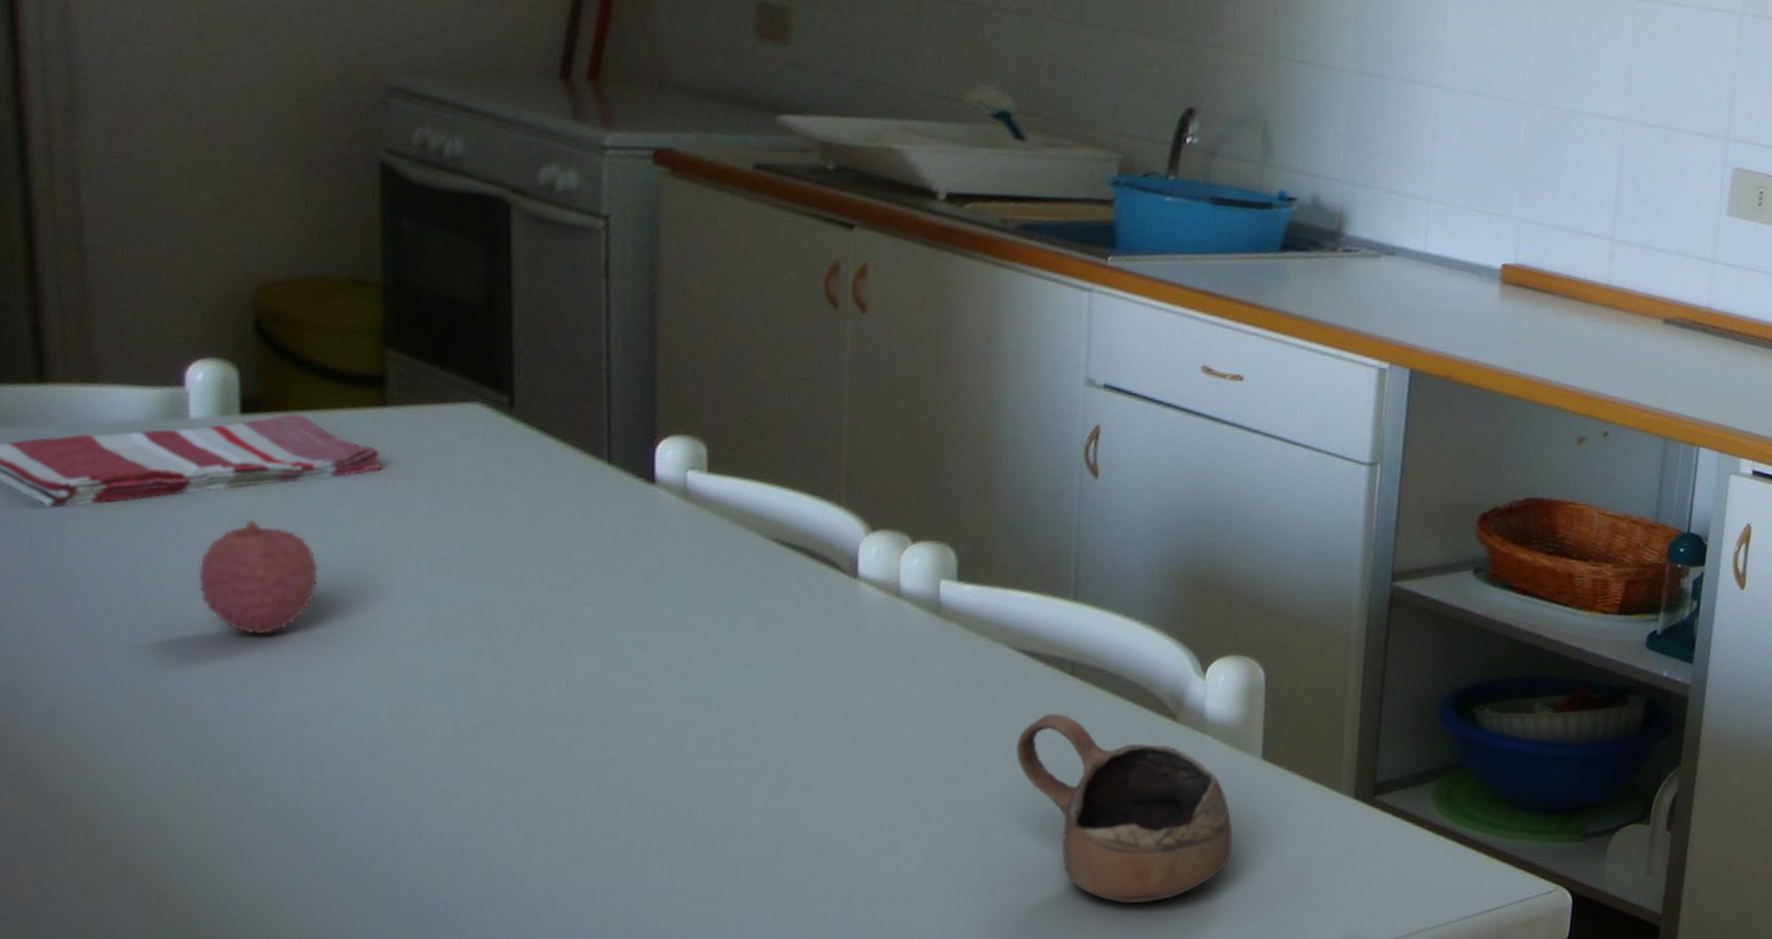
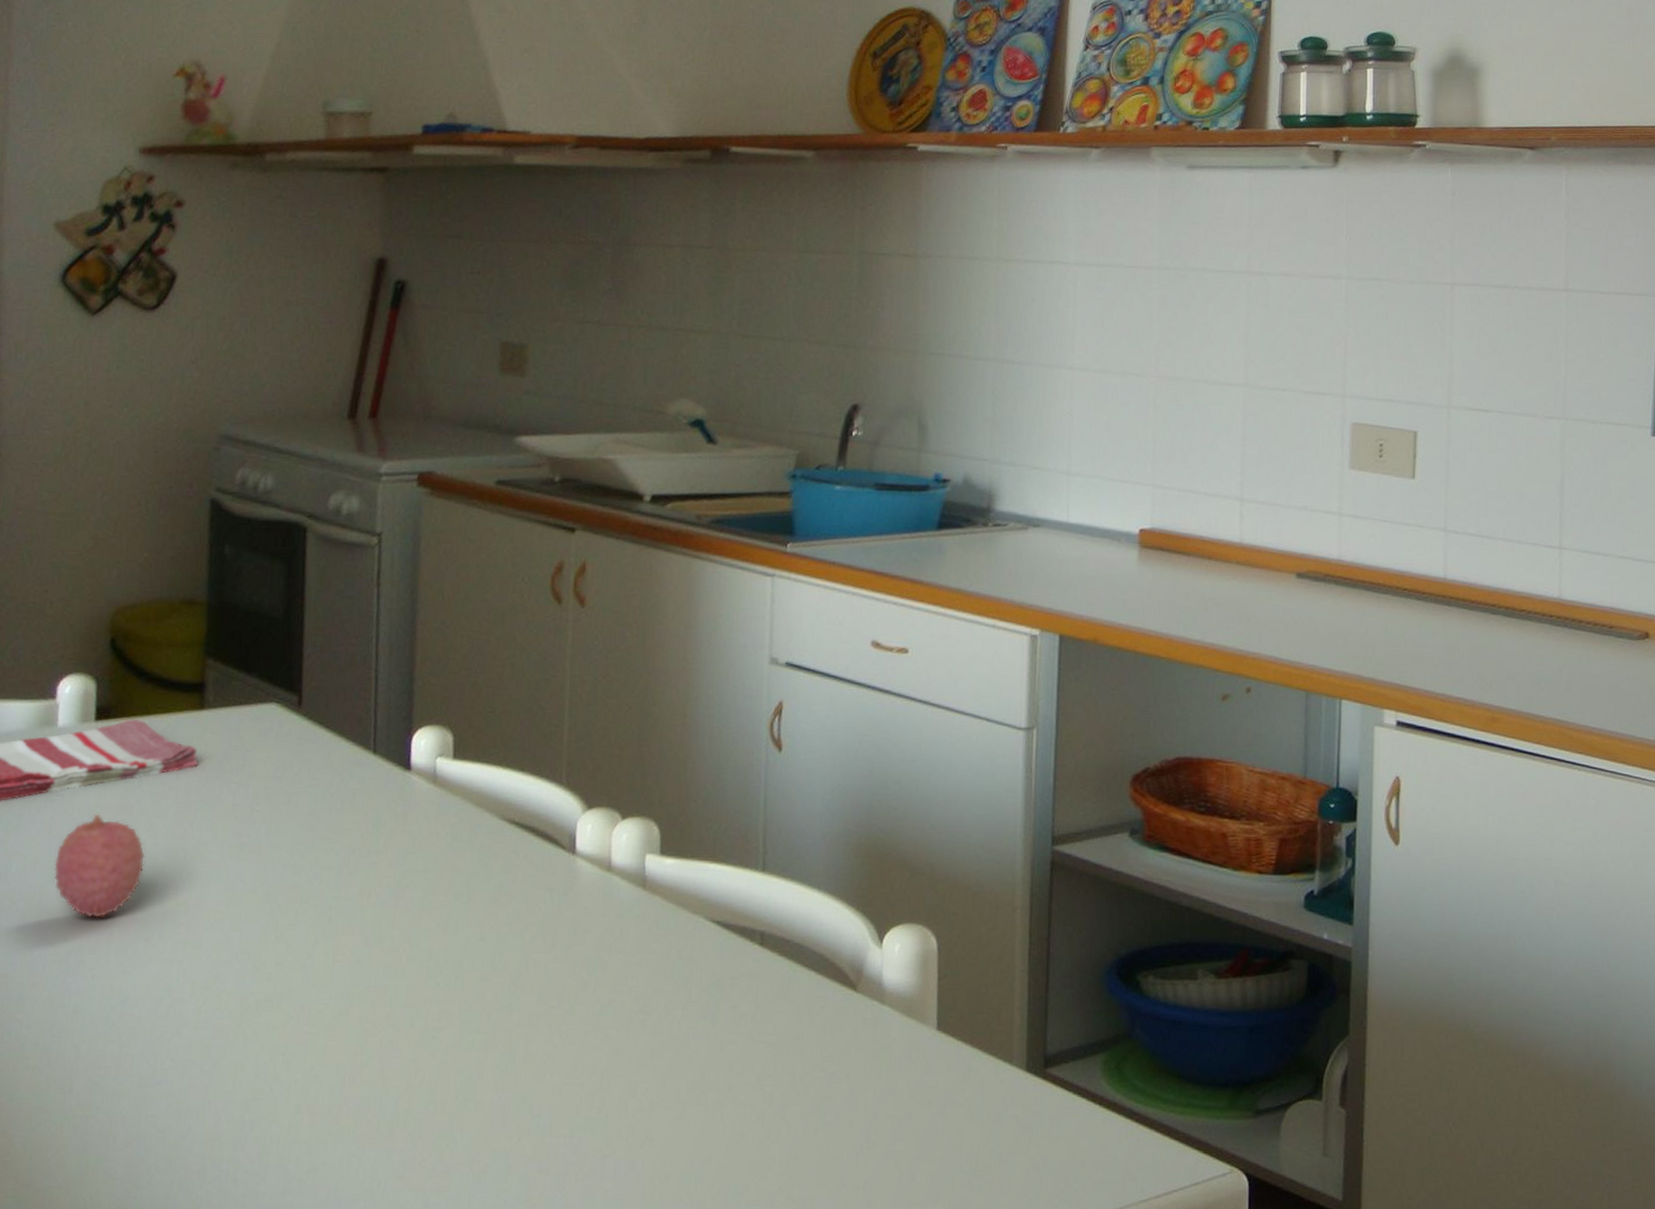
cup: present [1016,714,1233,904] -> none [713,985,912,1182]

